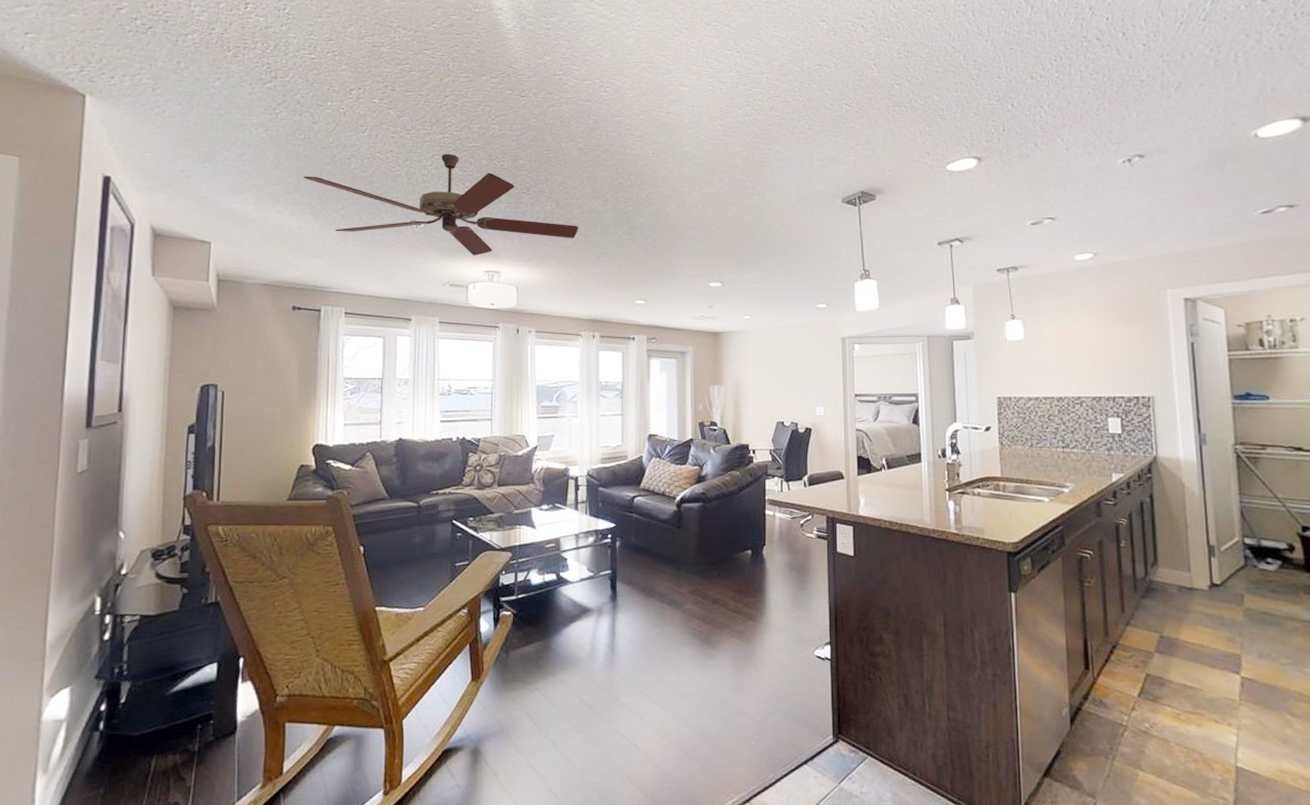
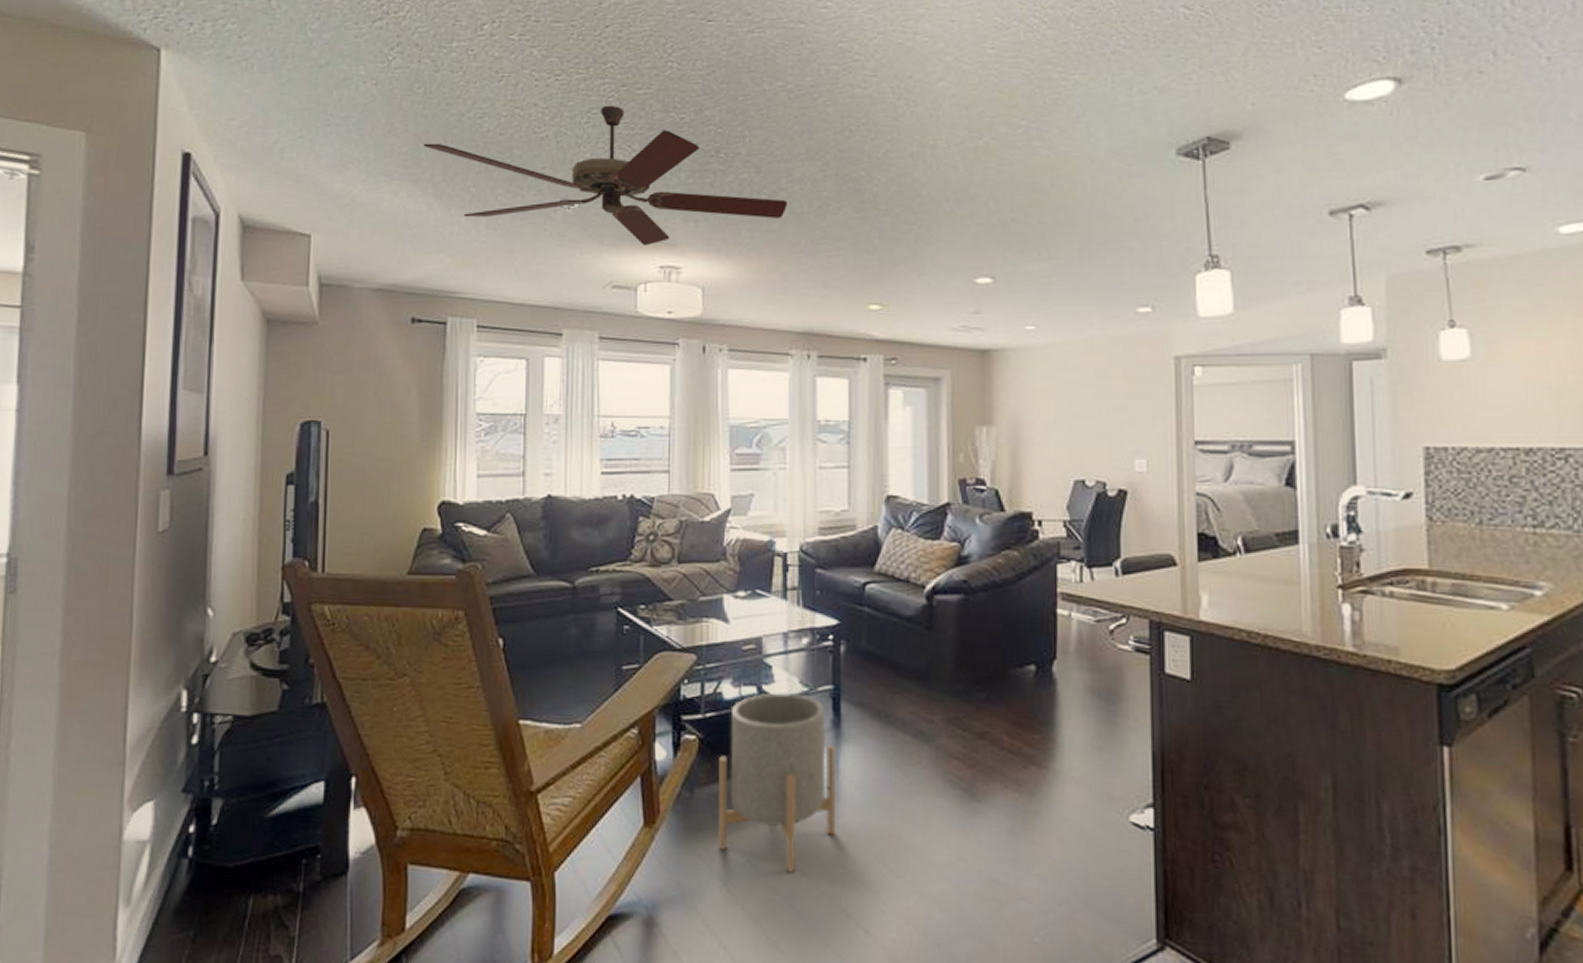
planter: none [528,577,614,707] -> present [719,692,837,873]

